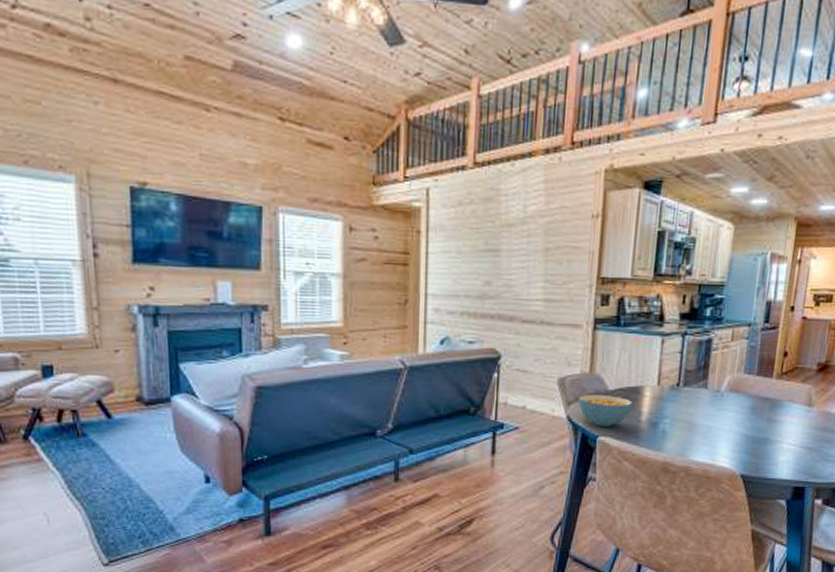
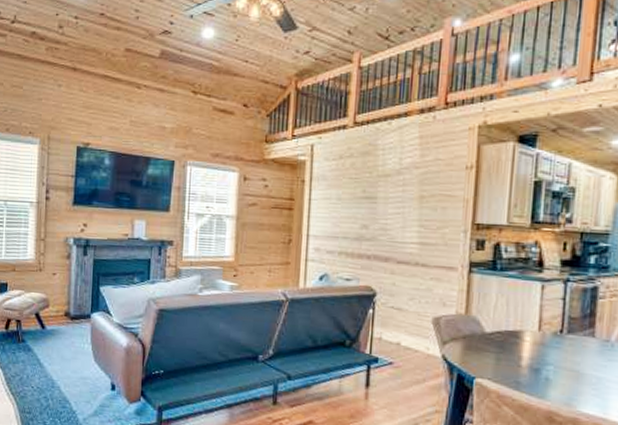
cereal bowl: present [577,395,632,426] -> none [453,335,511,369]

